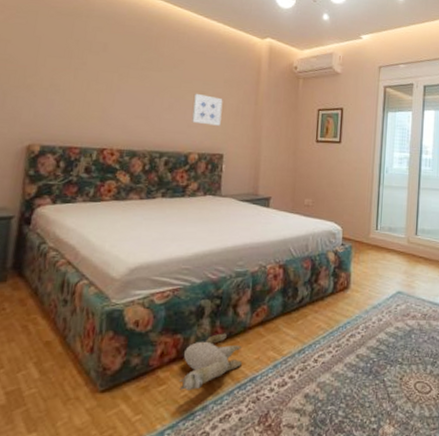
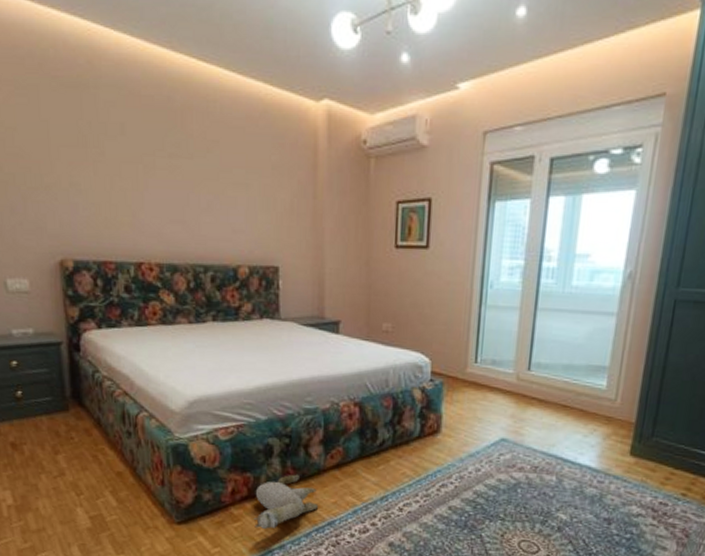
wall art: present [192,93,223,126] -> none [236,186,273,230]

